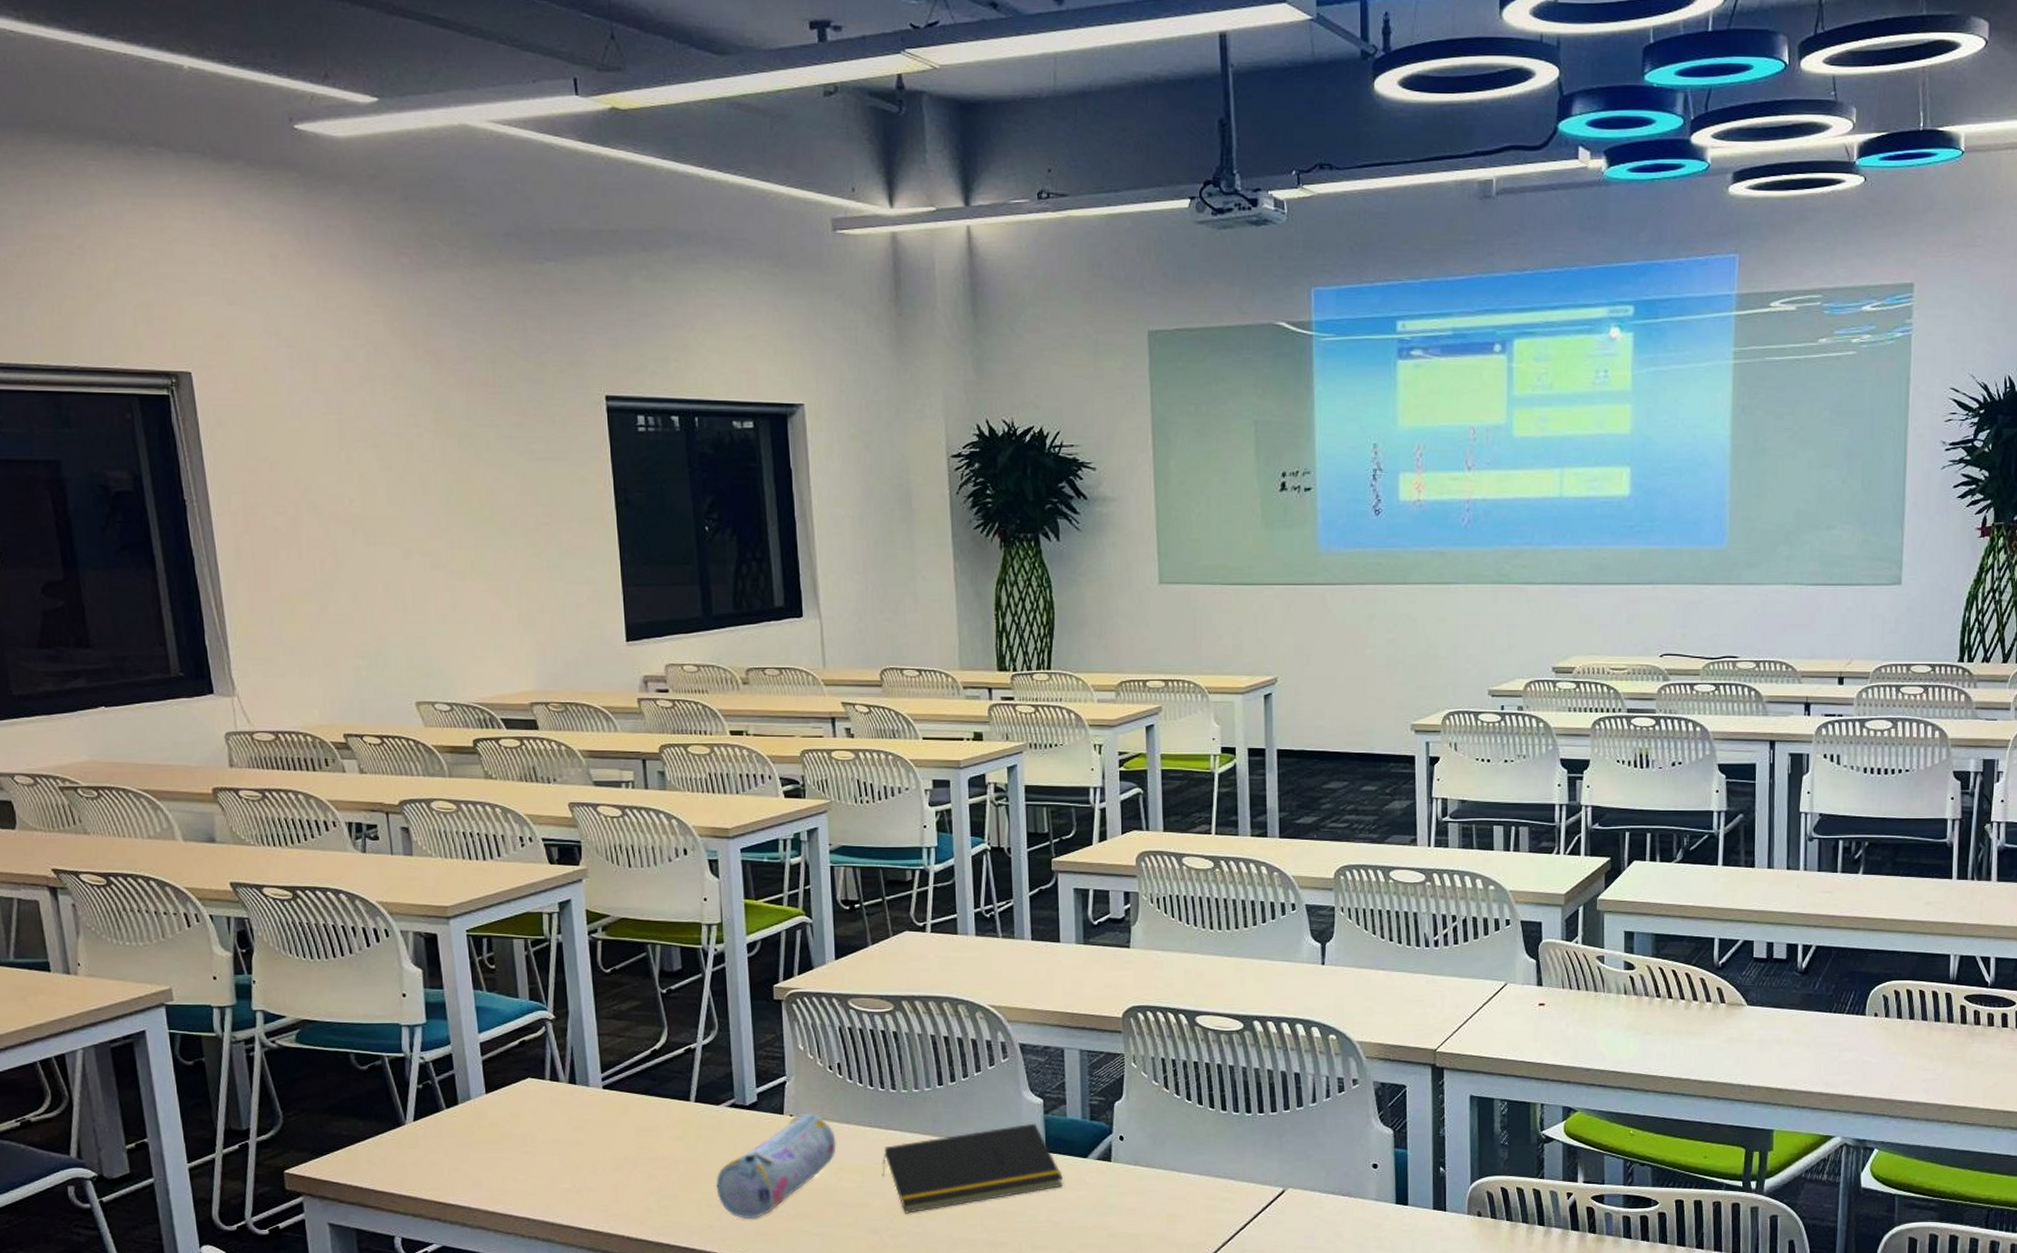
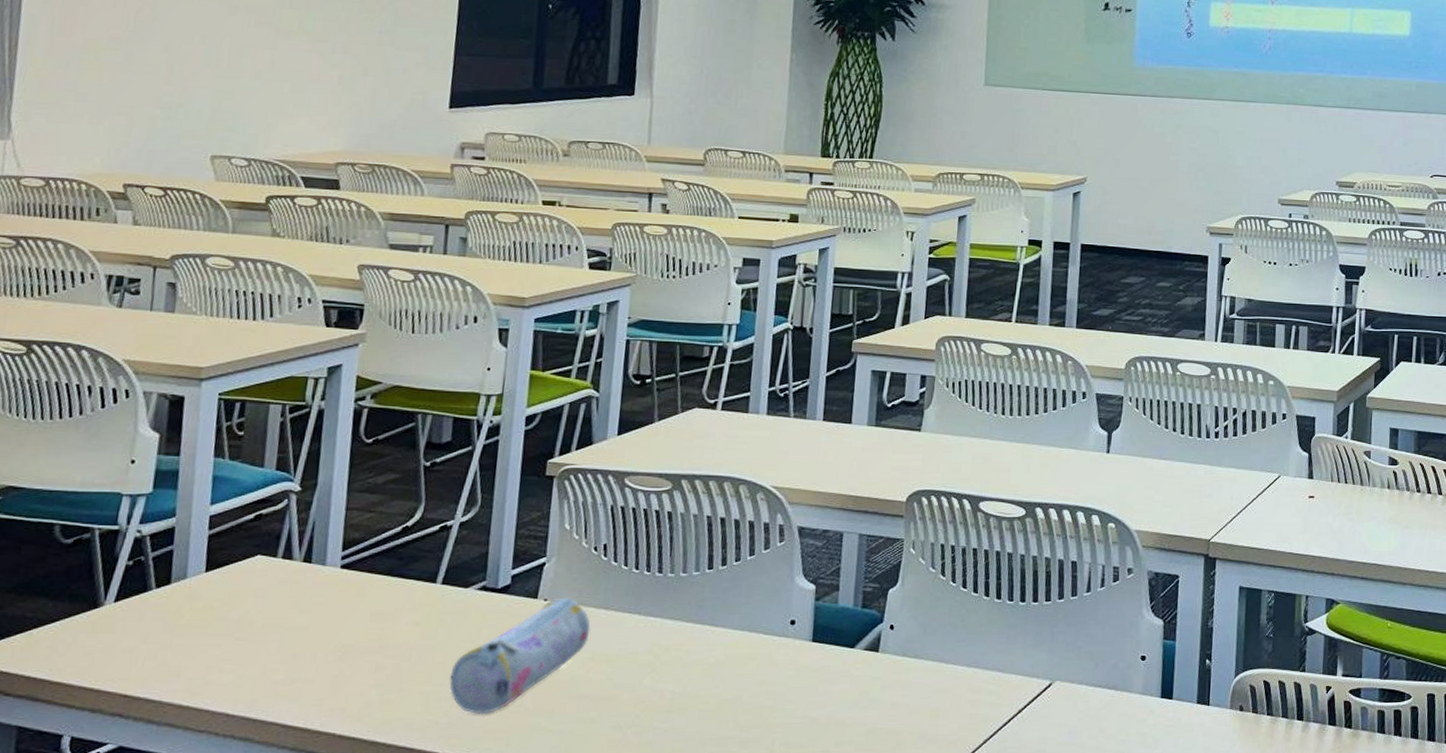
notepad: present [882,1123,1063,1214] -> none [634,610,827,708]

